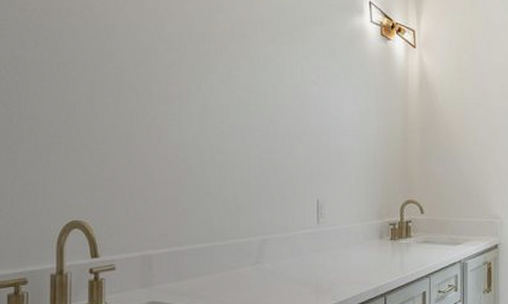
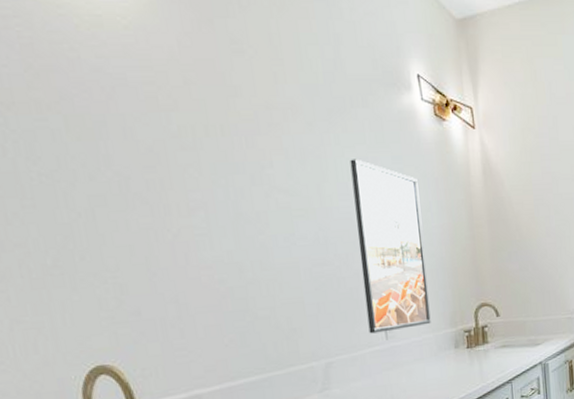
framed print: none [303,67,361,217] -> present [350,159,431,334]

